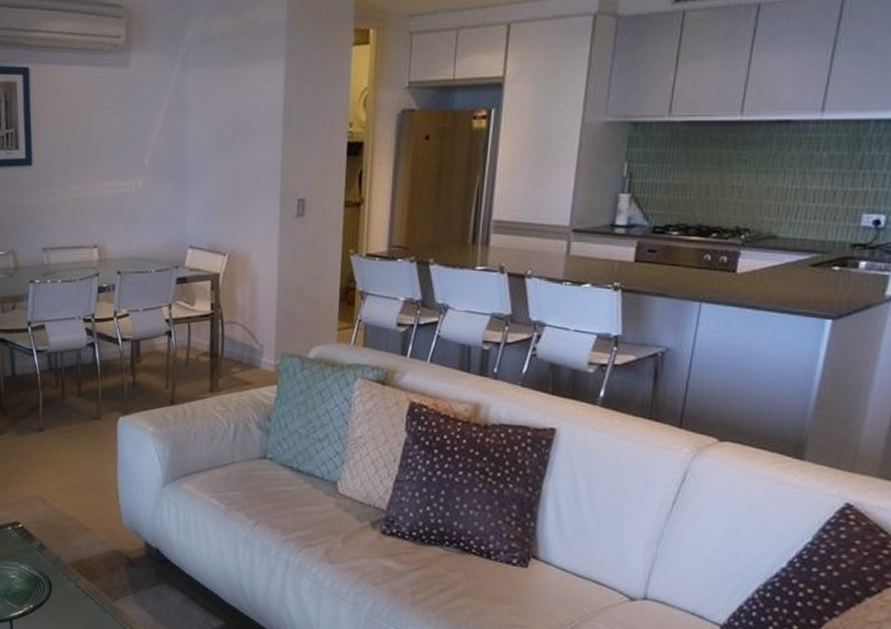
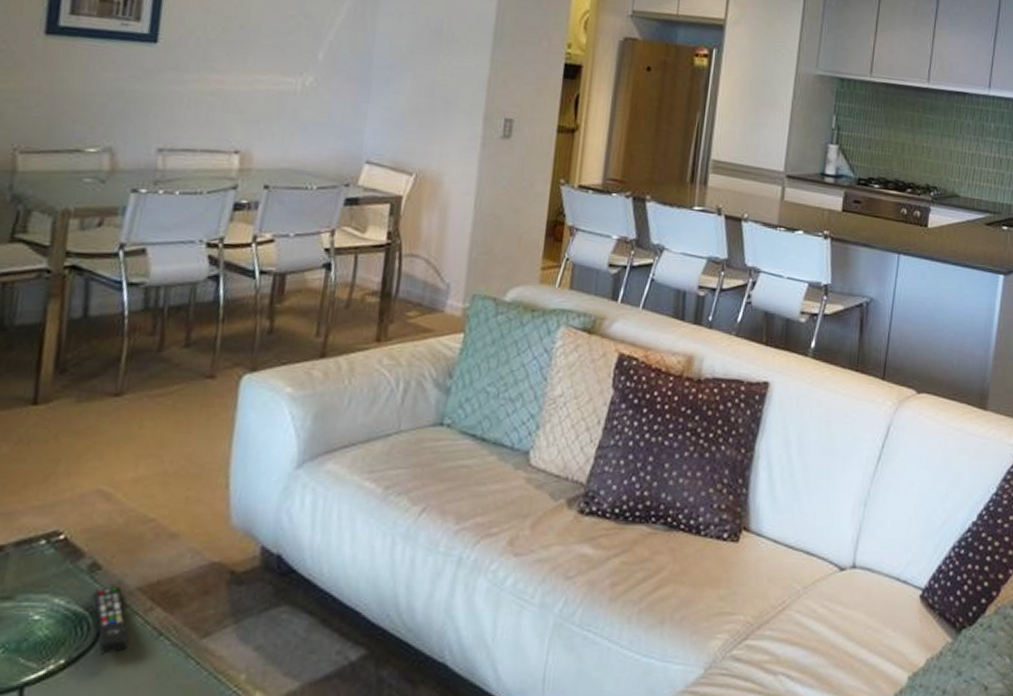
remote control: none [44,561,68,605] -> present [94,587,129,655]

